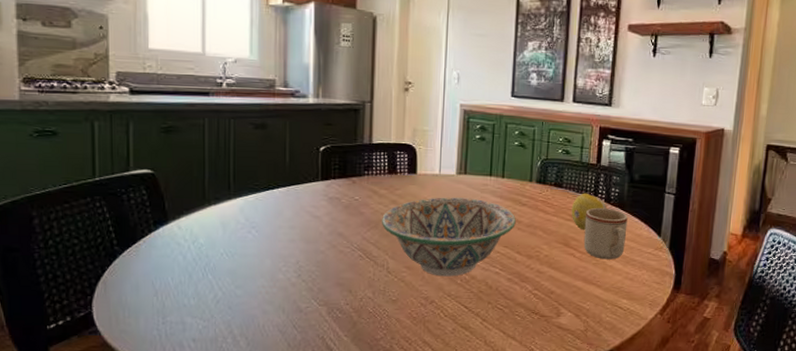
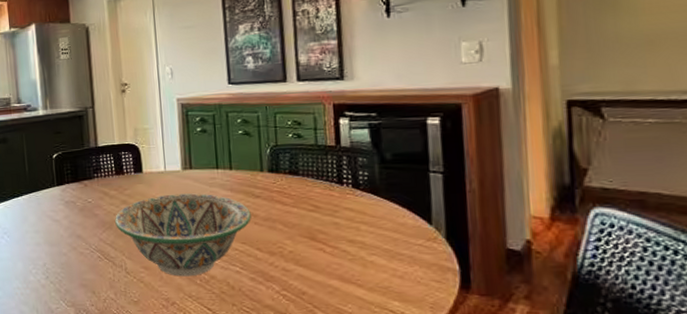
fruit: present [571,193,608,230] -> none [312,179,357,221]
mug: present [583,207,628,260] -> none [331,194,387,254]

